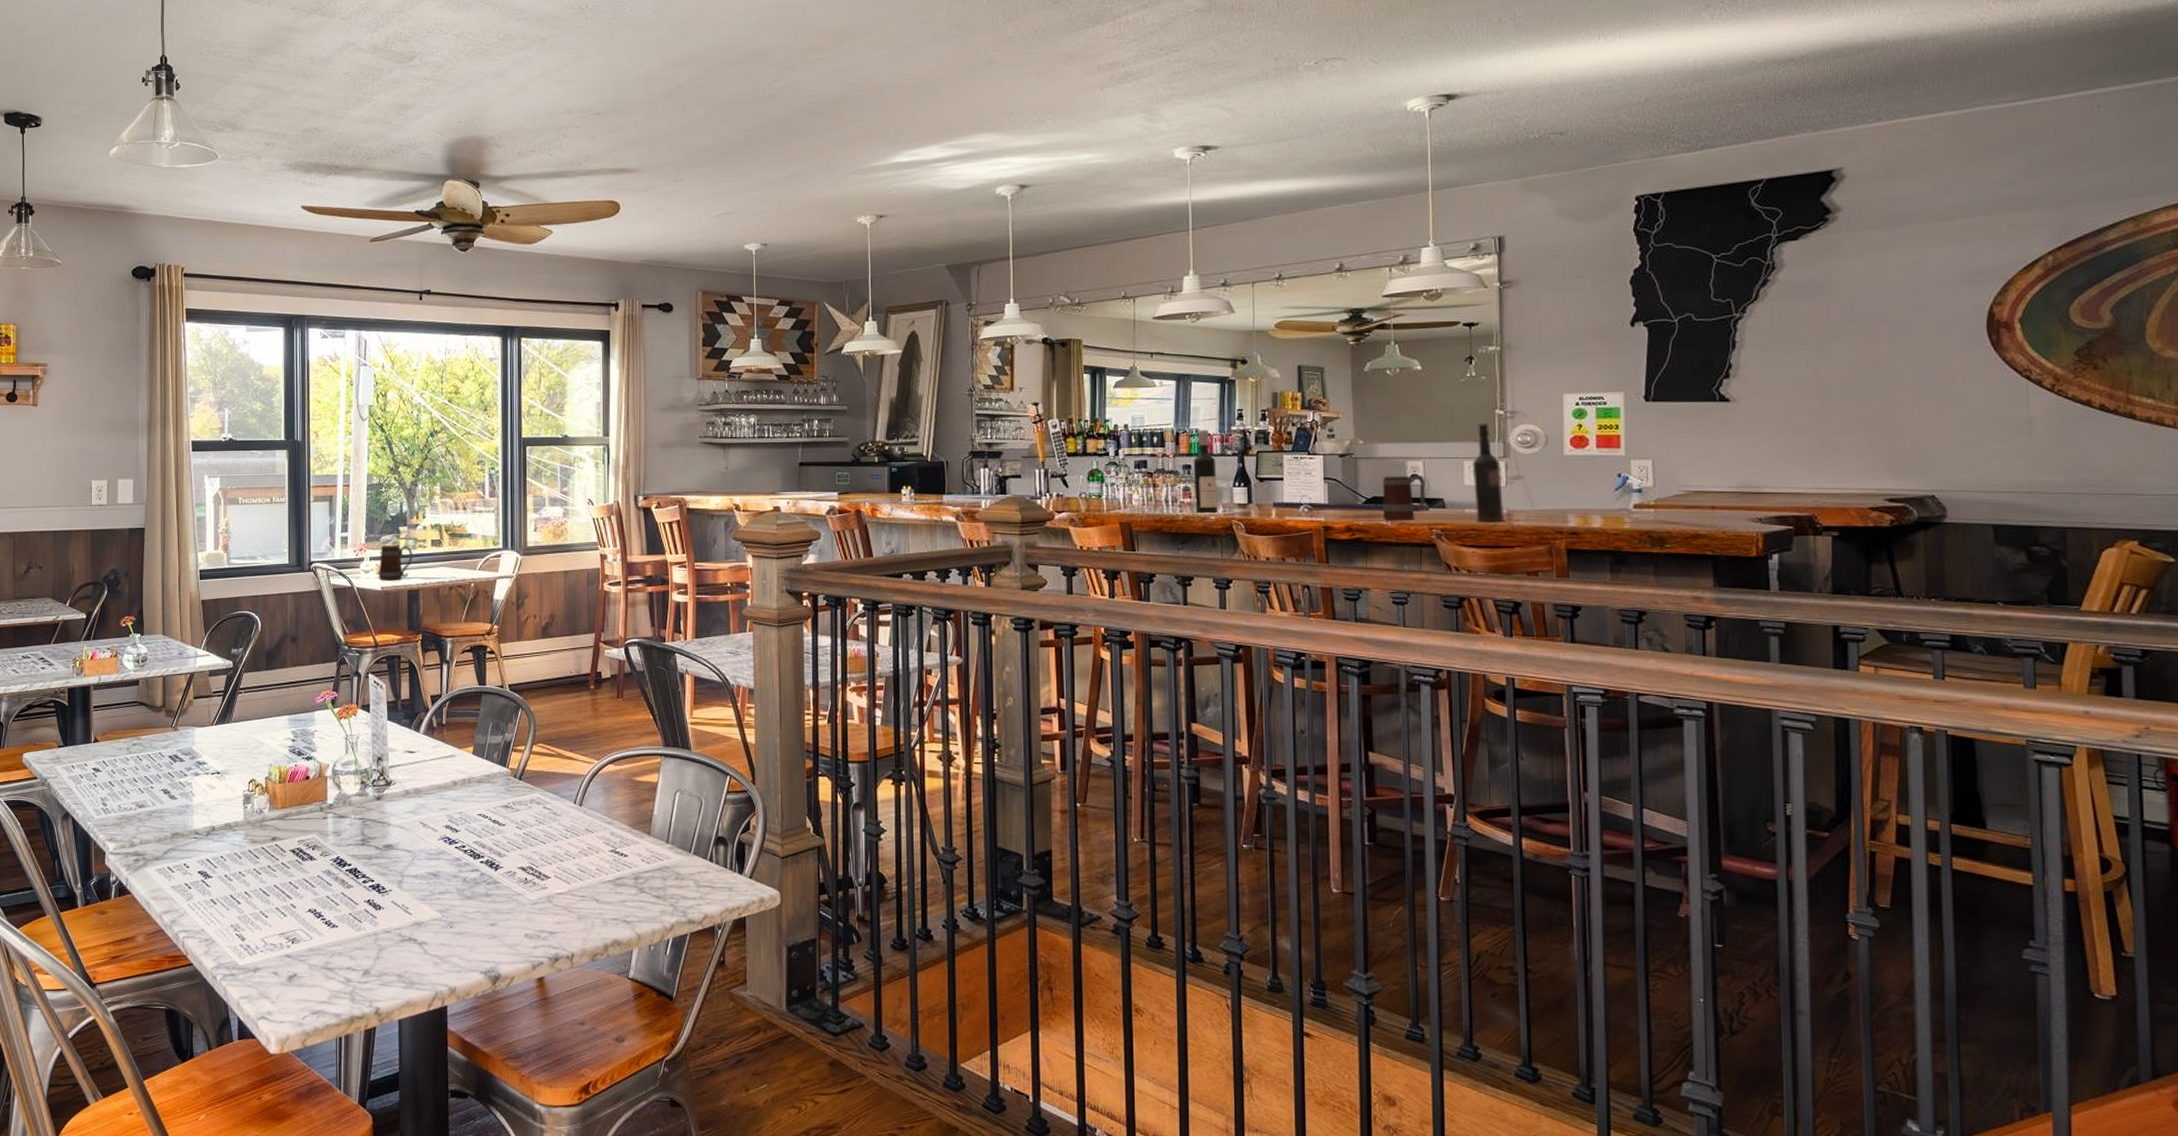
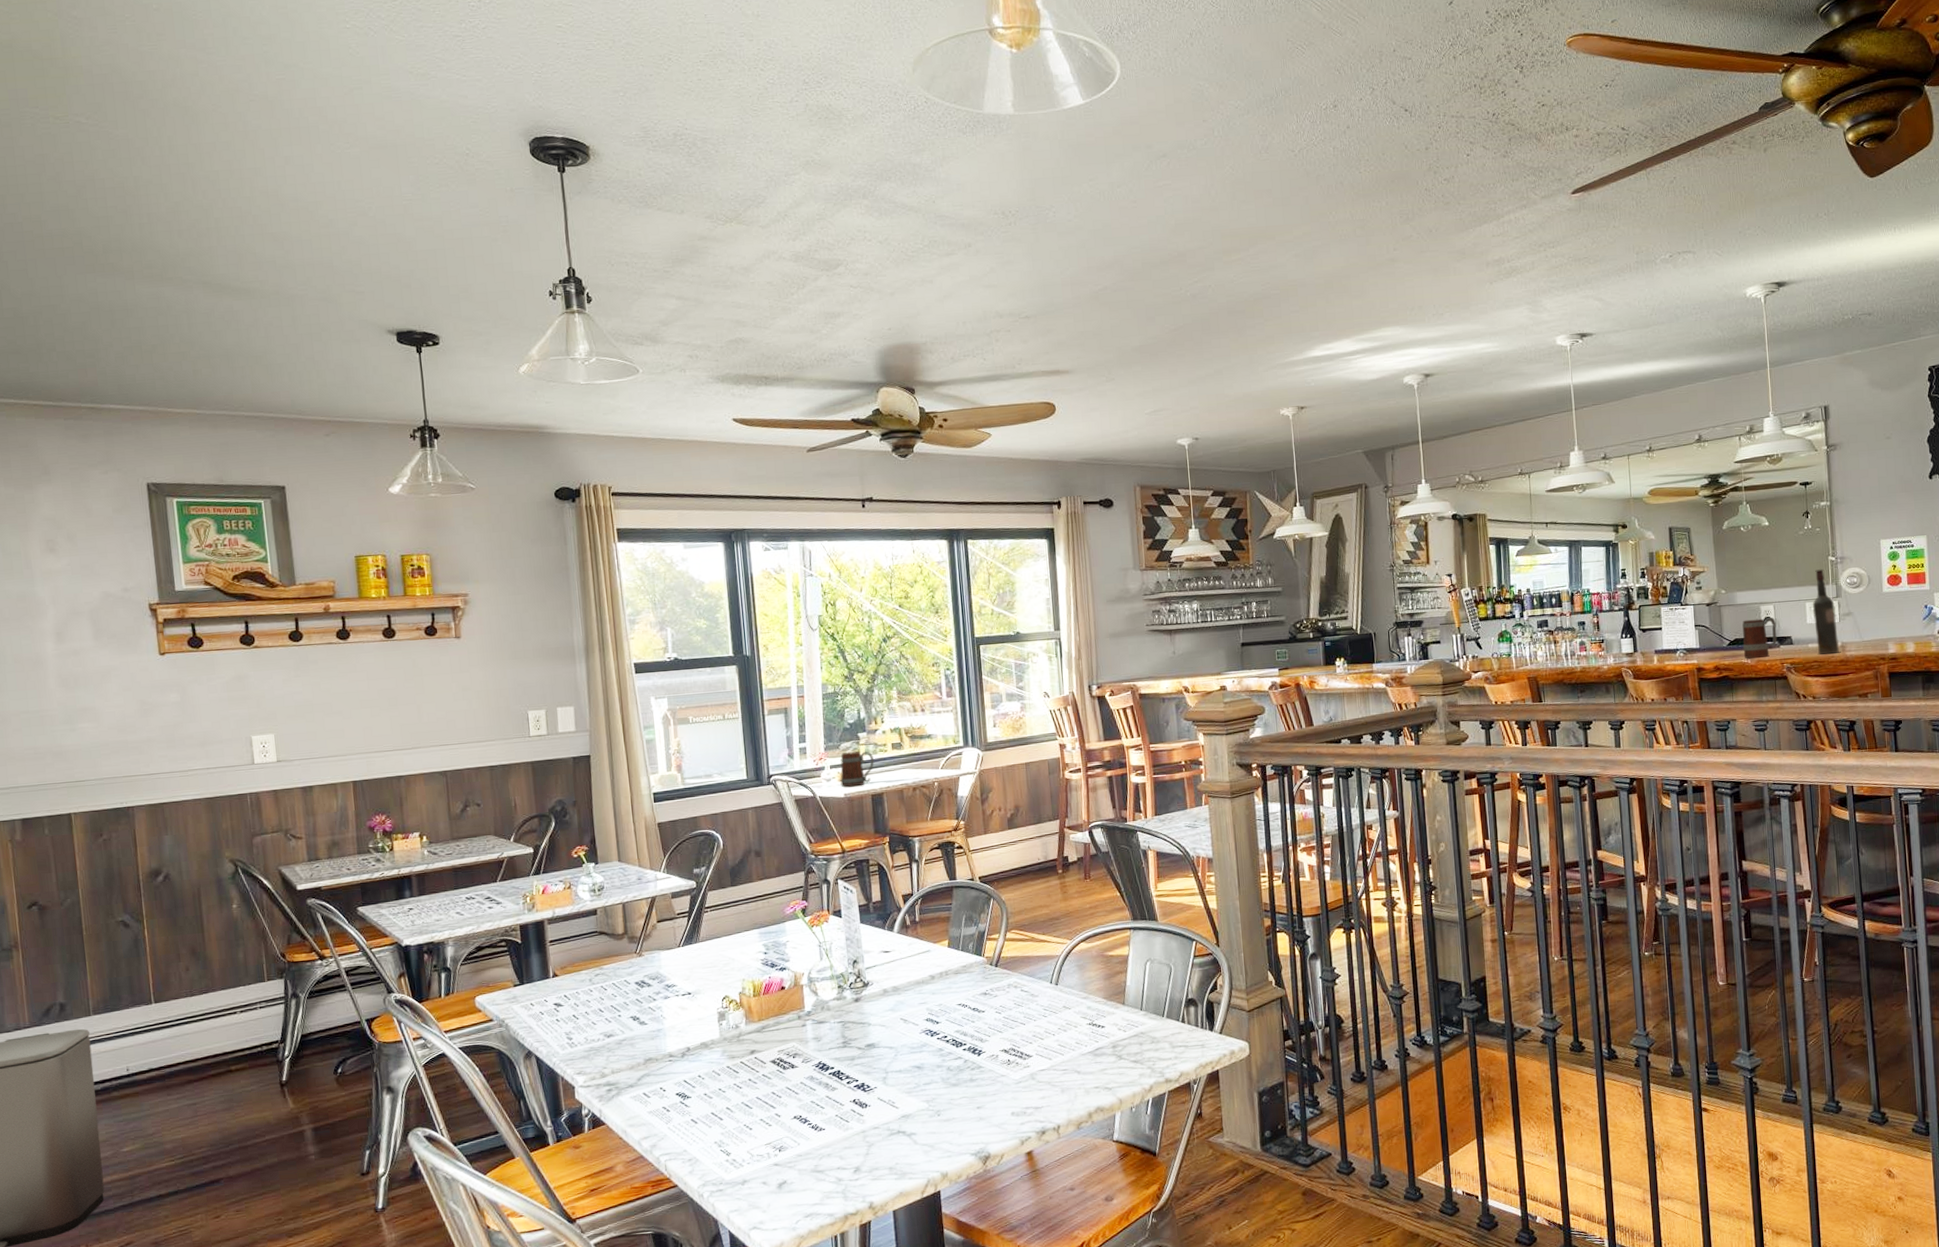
bottle: present [1193,429,1219,515] -> none [1586,589,1610,666]

